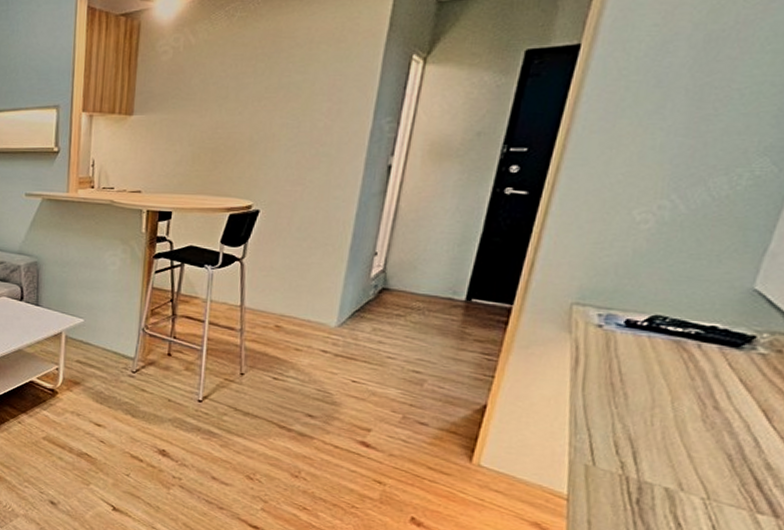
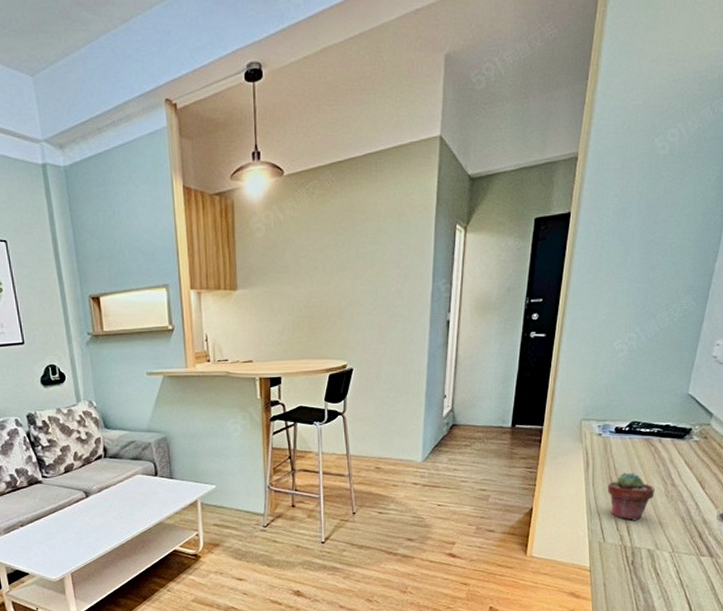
potted succulent: none [606,380,685,446] -> present [608,472,655,521]

